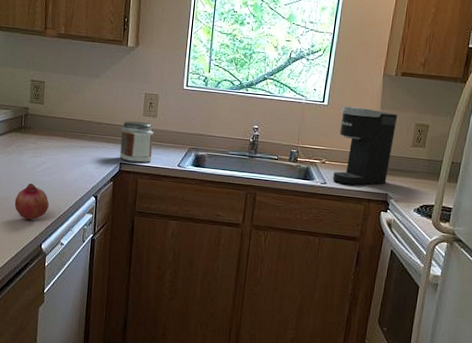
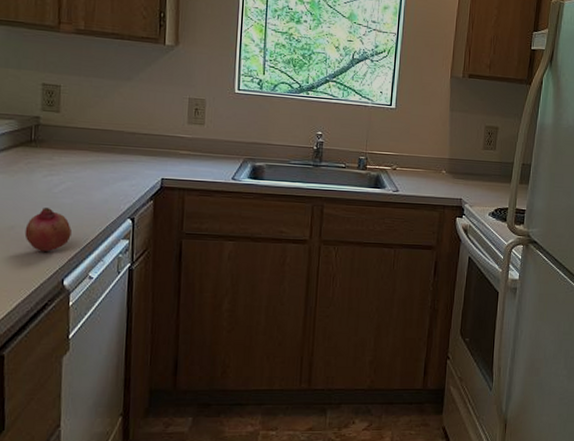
jar: present [119,120,153,163] -> none [160,129,201,177]
coffee maker: present [333,106,398,185] -> none [405,109,468,192]

